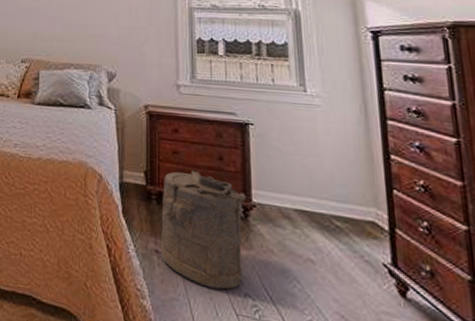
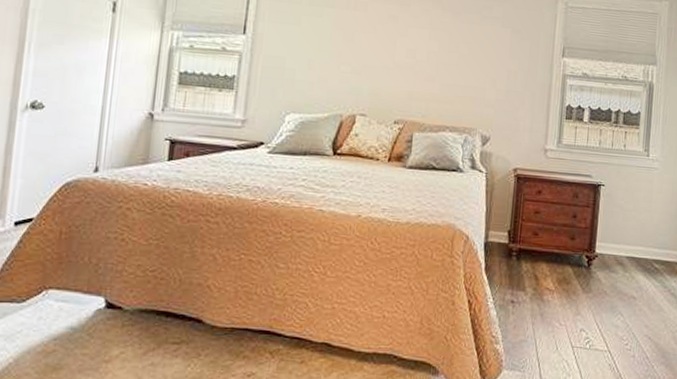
laundry hamper: present [160,170,246,290] -> none [516,228,591,328]

